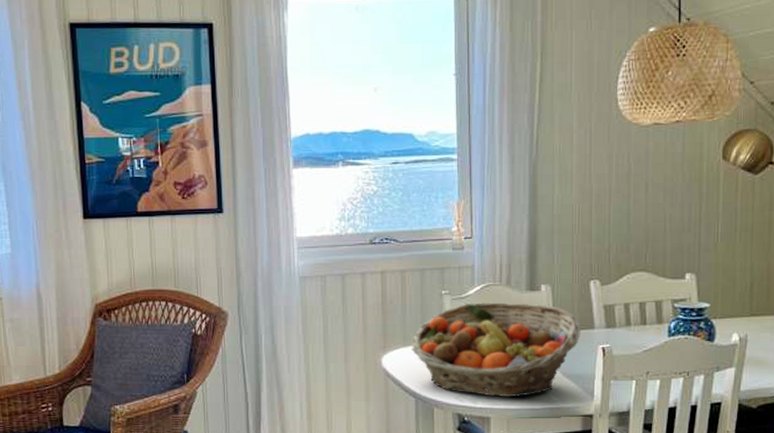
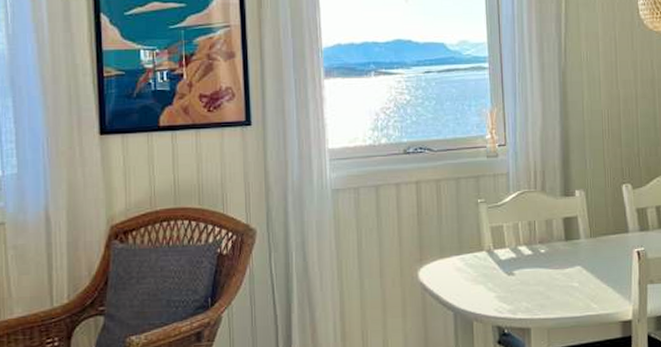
fruit basket: present [412,302,581,397] -> none [448,209,616,307]

